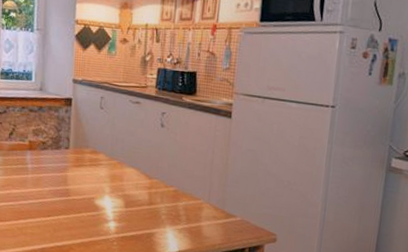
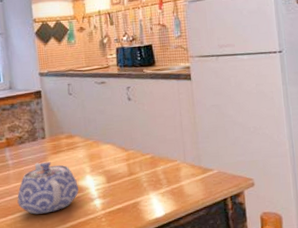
teapot: none [31,172,95,225] -> present [17,161,79,214]

